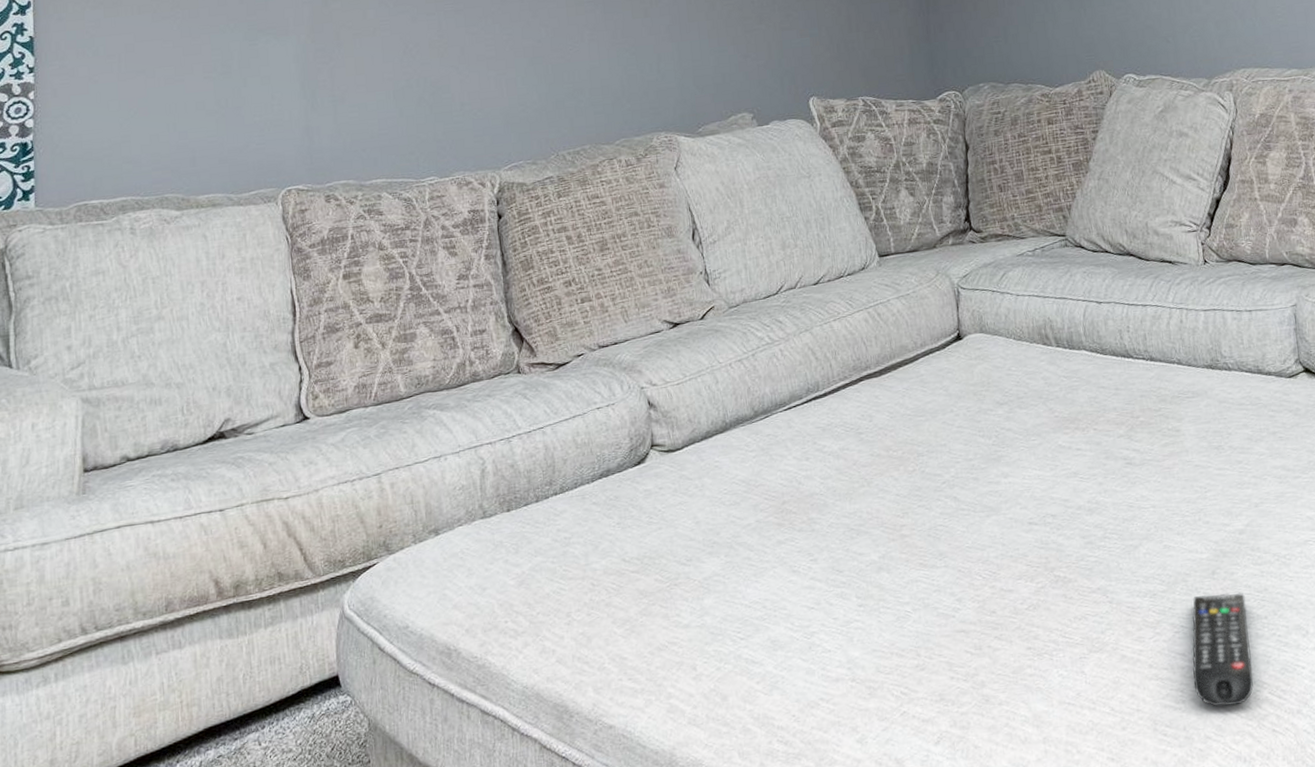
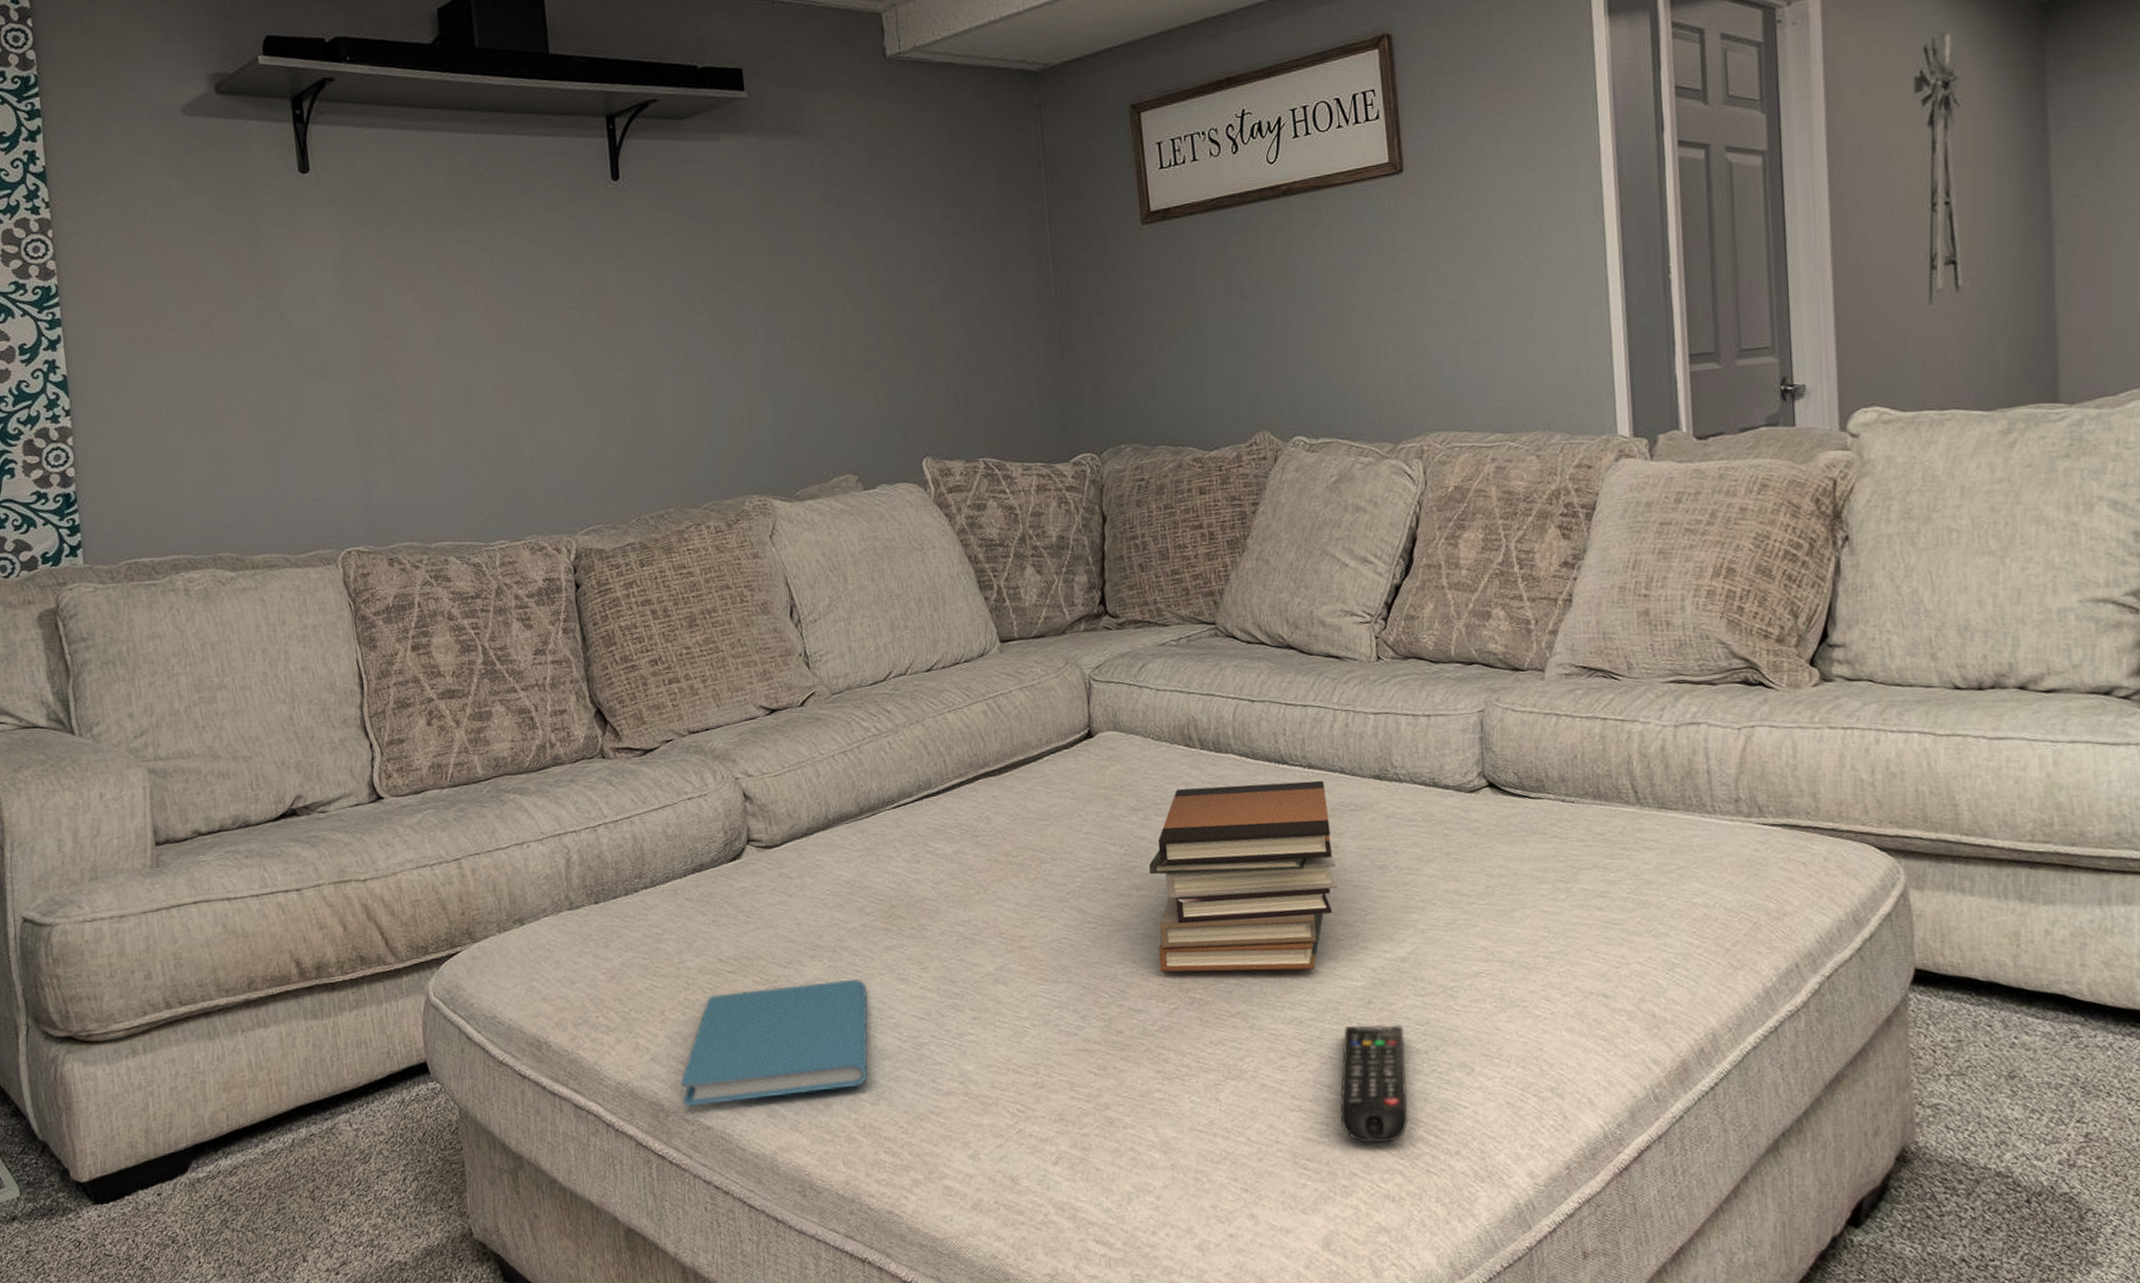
book: none [584,572,762,707] -> present [680,978,868,1107]
book stack: none [1015,371,1181,554] -> present [1149,780,1338,973]

